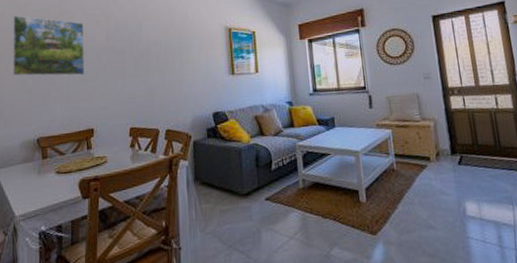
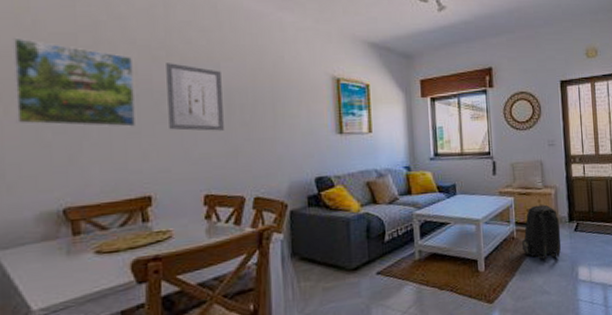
wall art: none [105,25,144,77] -> present [166,63,224,131]
backpack: none [403,137,445,193] -> present [522,204,561,260]

